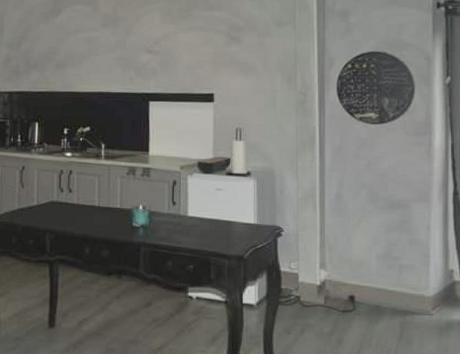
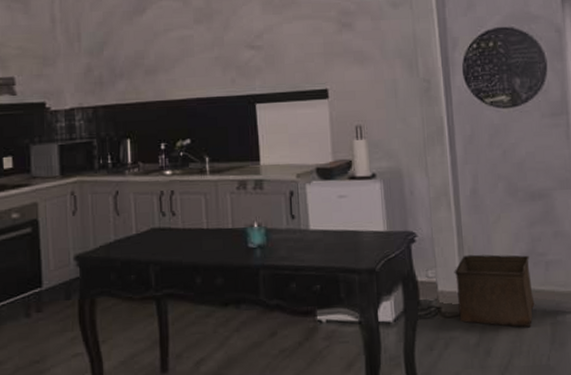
storage bin: none [314,252,387,322] -> present [454,254,535,327]

